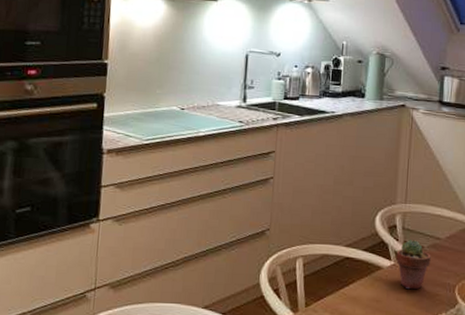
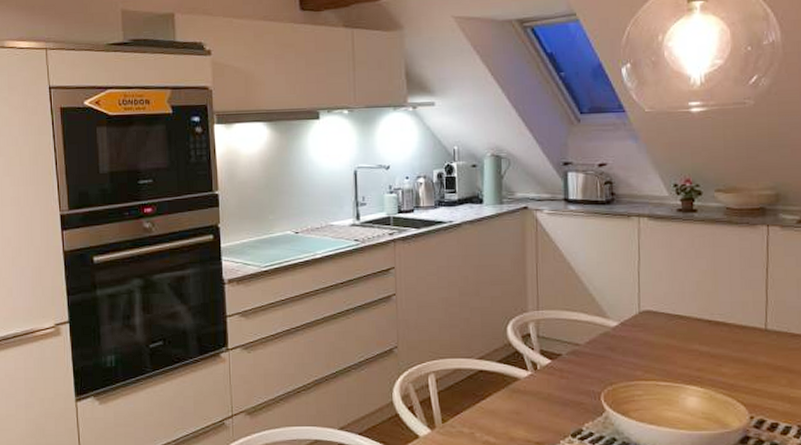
potted succulent: present [396,240,431,290] -> none [533,348,571,400]

